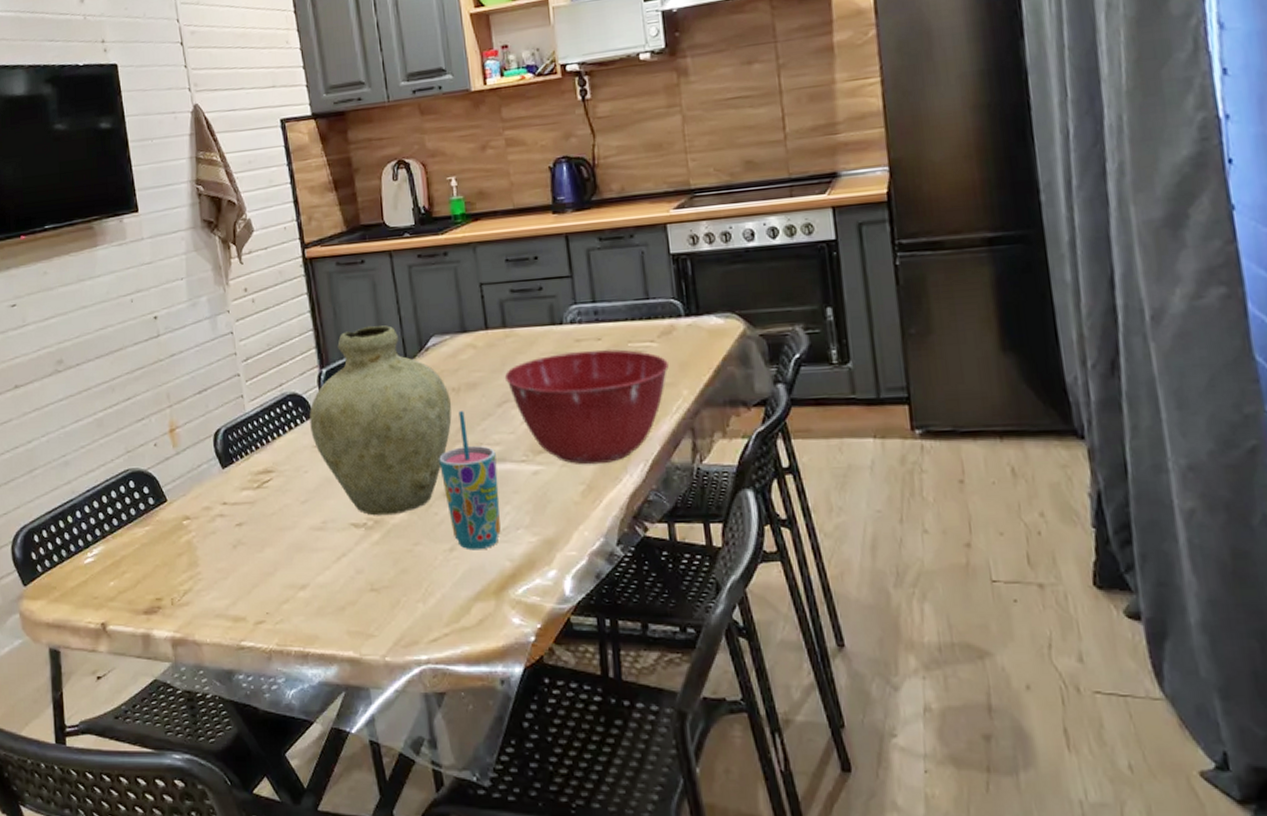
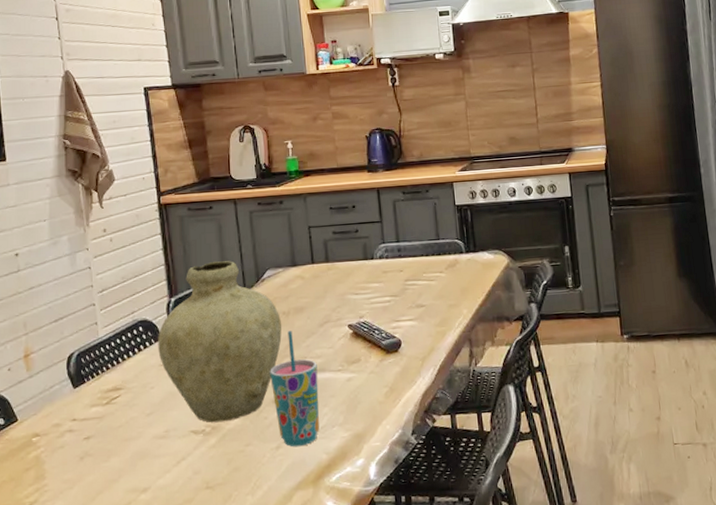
mixing bowl: present [504,349,669,465] -> none [326,279,453,372]

